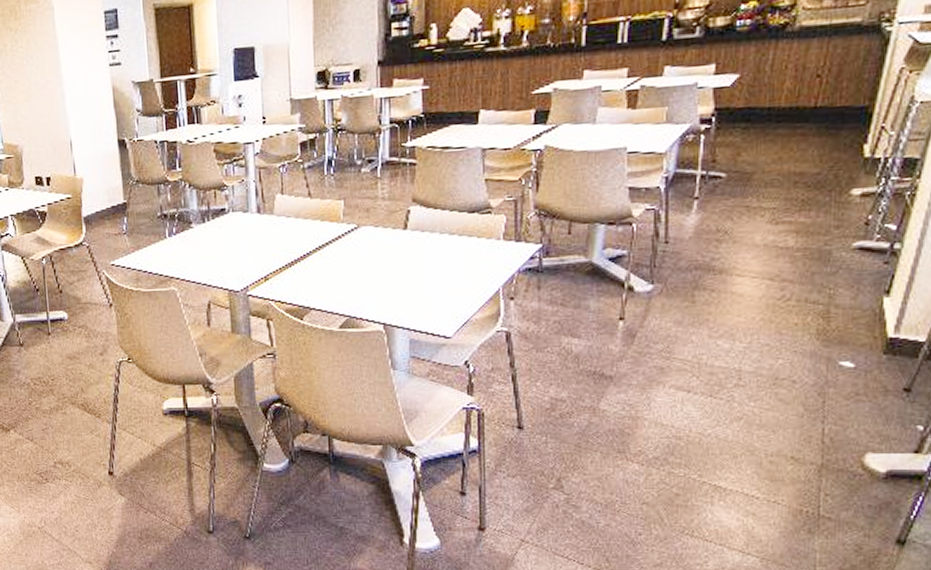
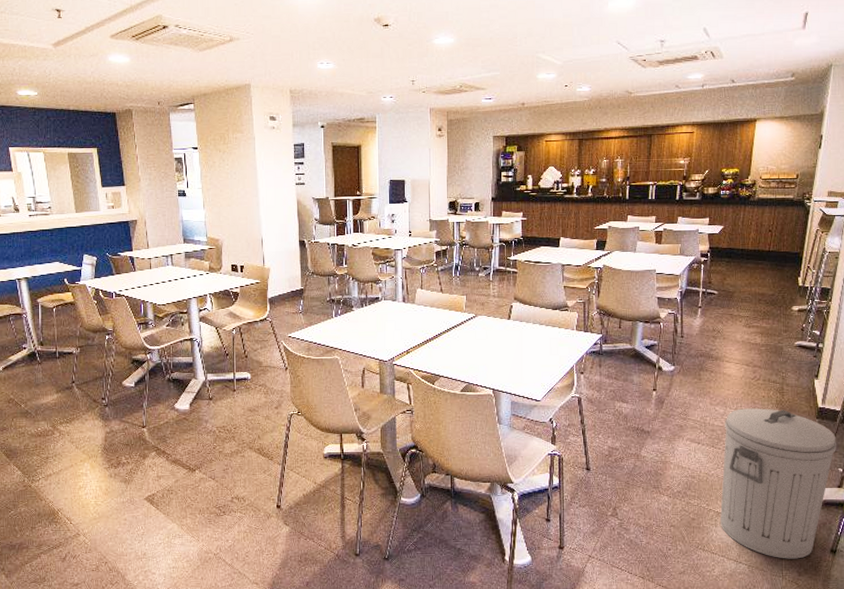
trash can: none [719,341,917,551] -> present [720,408,837,559]

